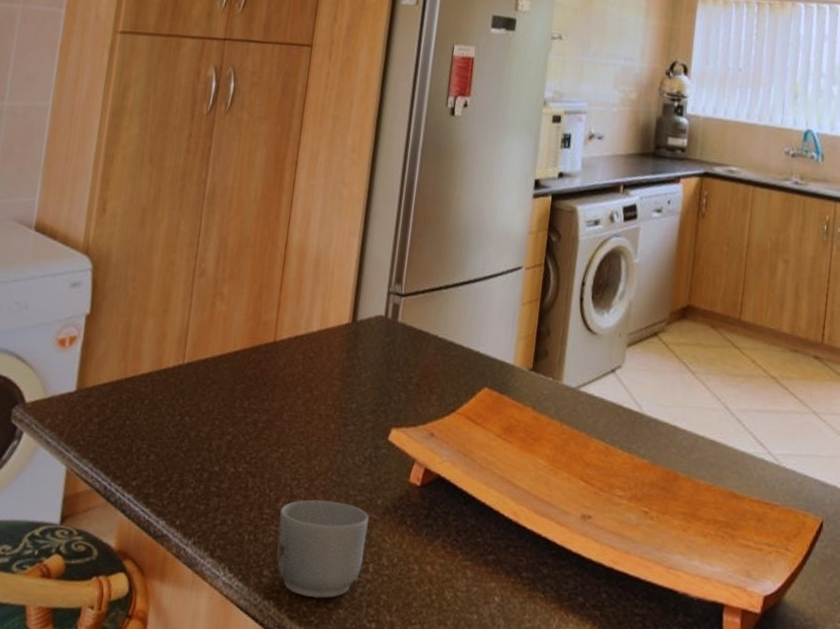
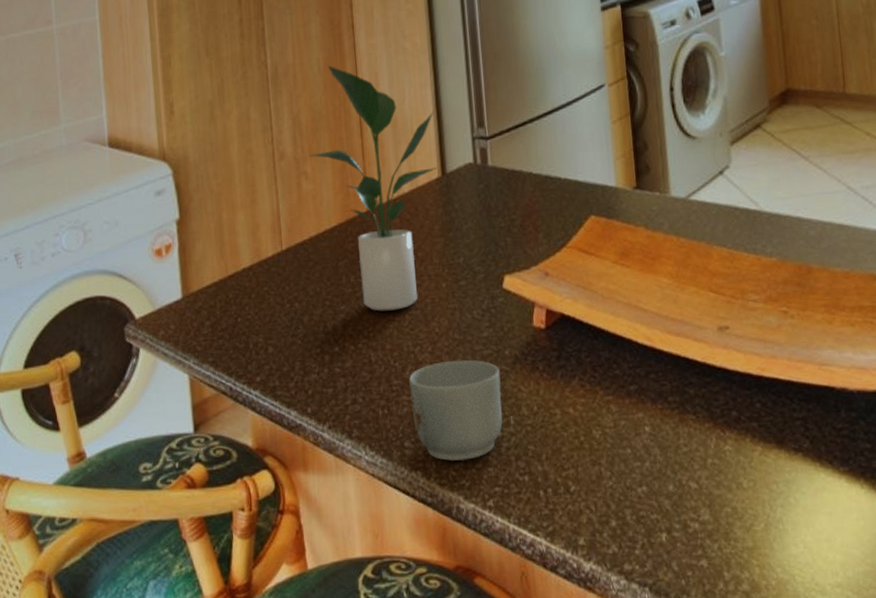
potted plant: none [228,195,357,442] -> present [308,65,437,311]

